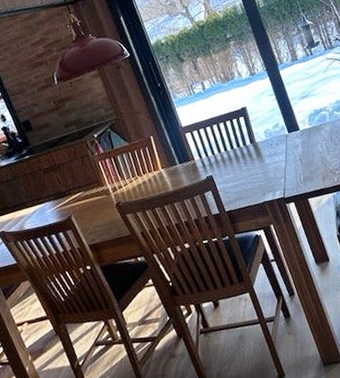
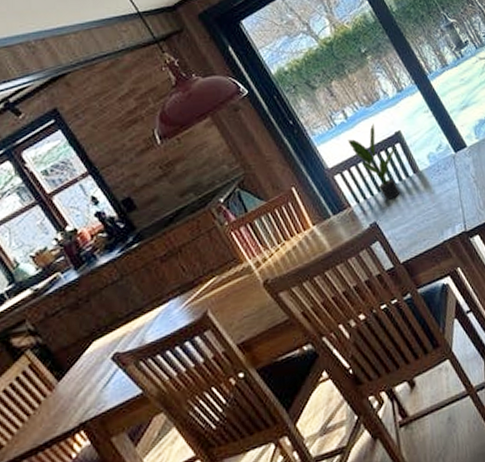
potted plant: none [201,97,240,161] -> present [347,123,400,201]

